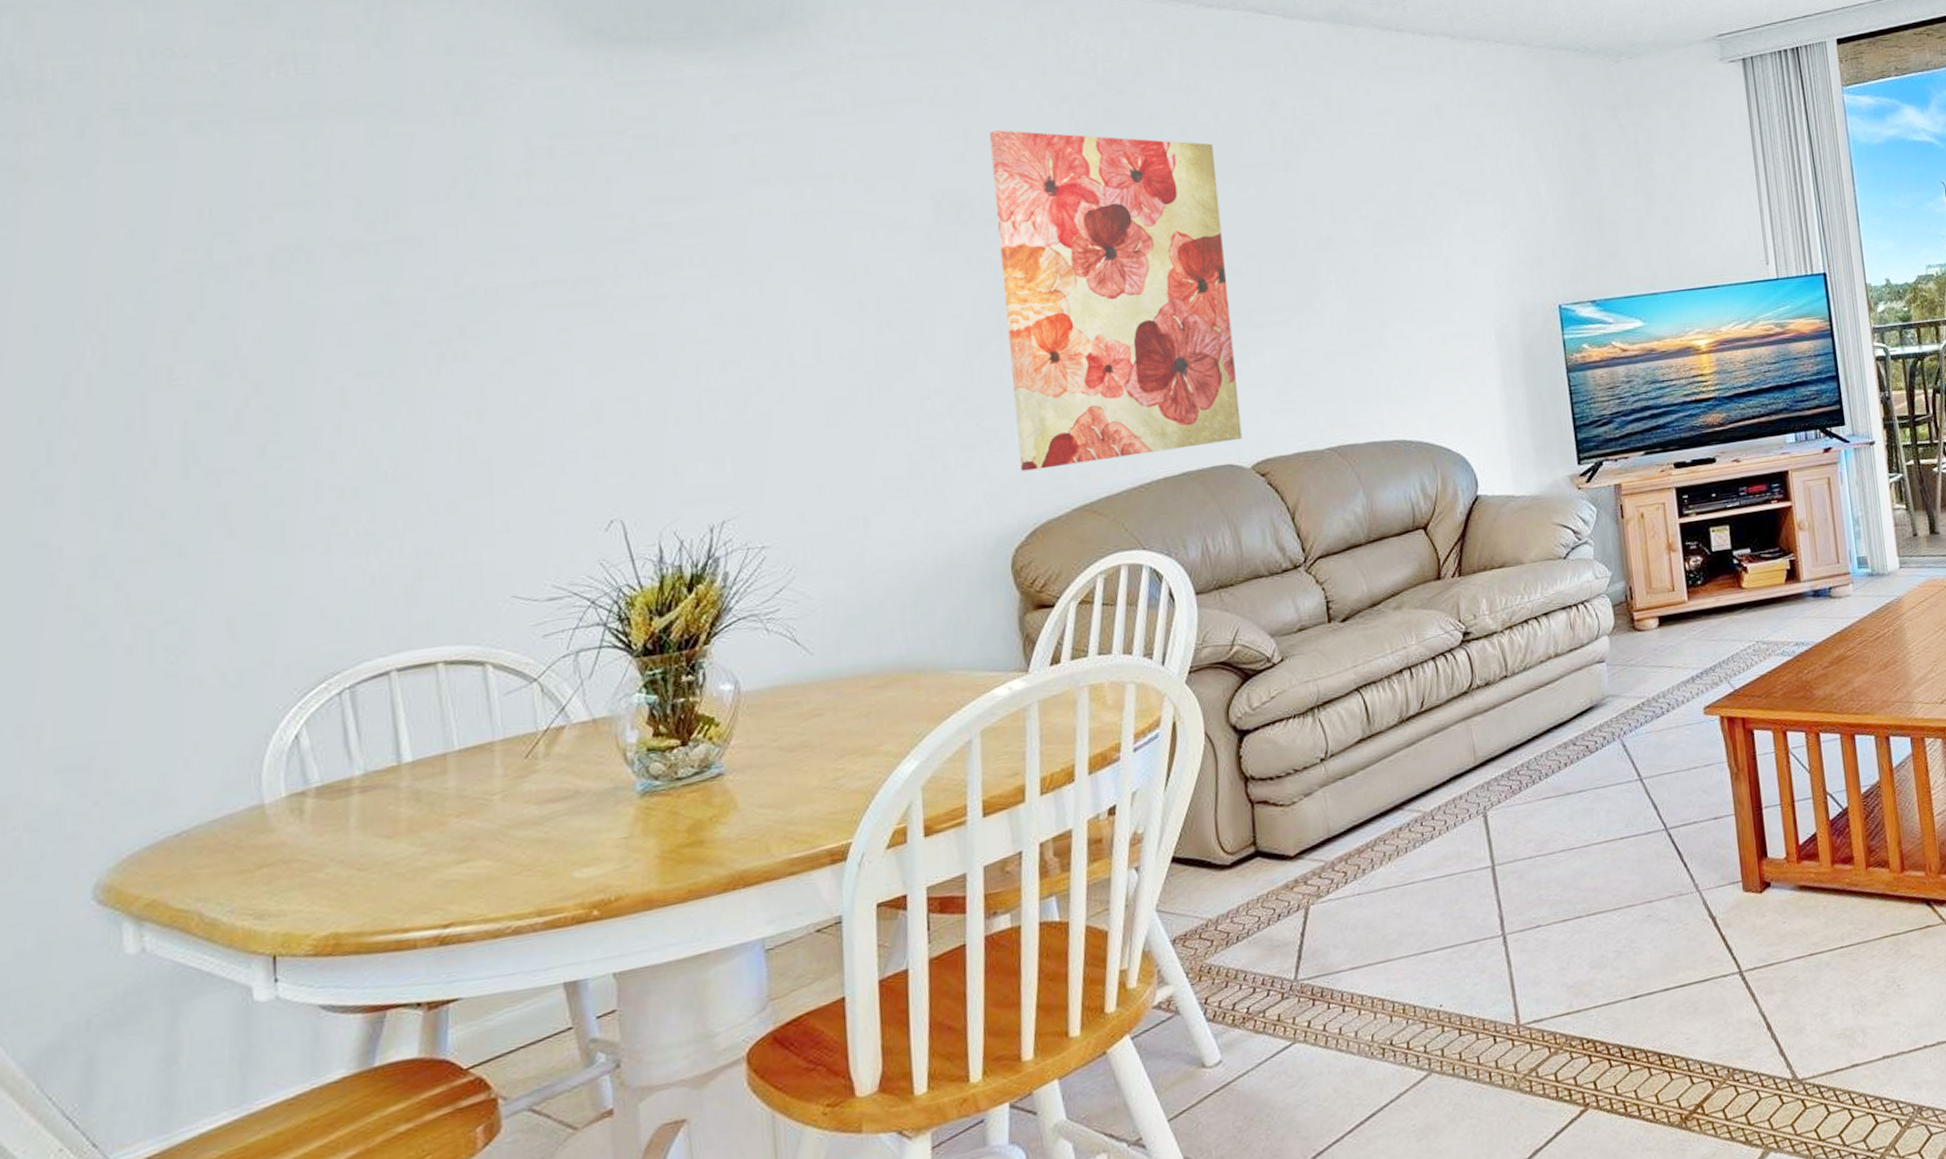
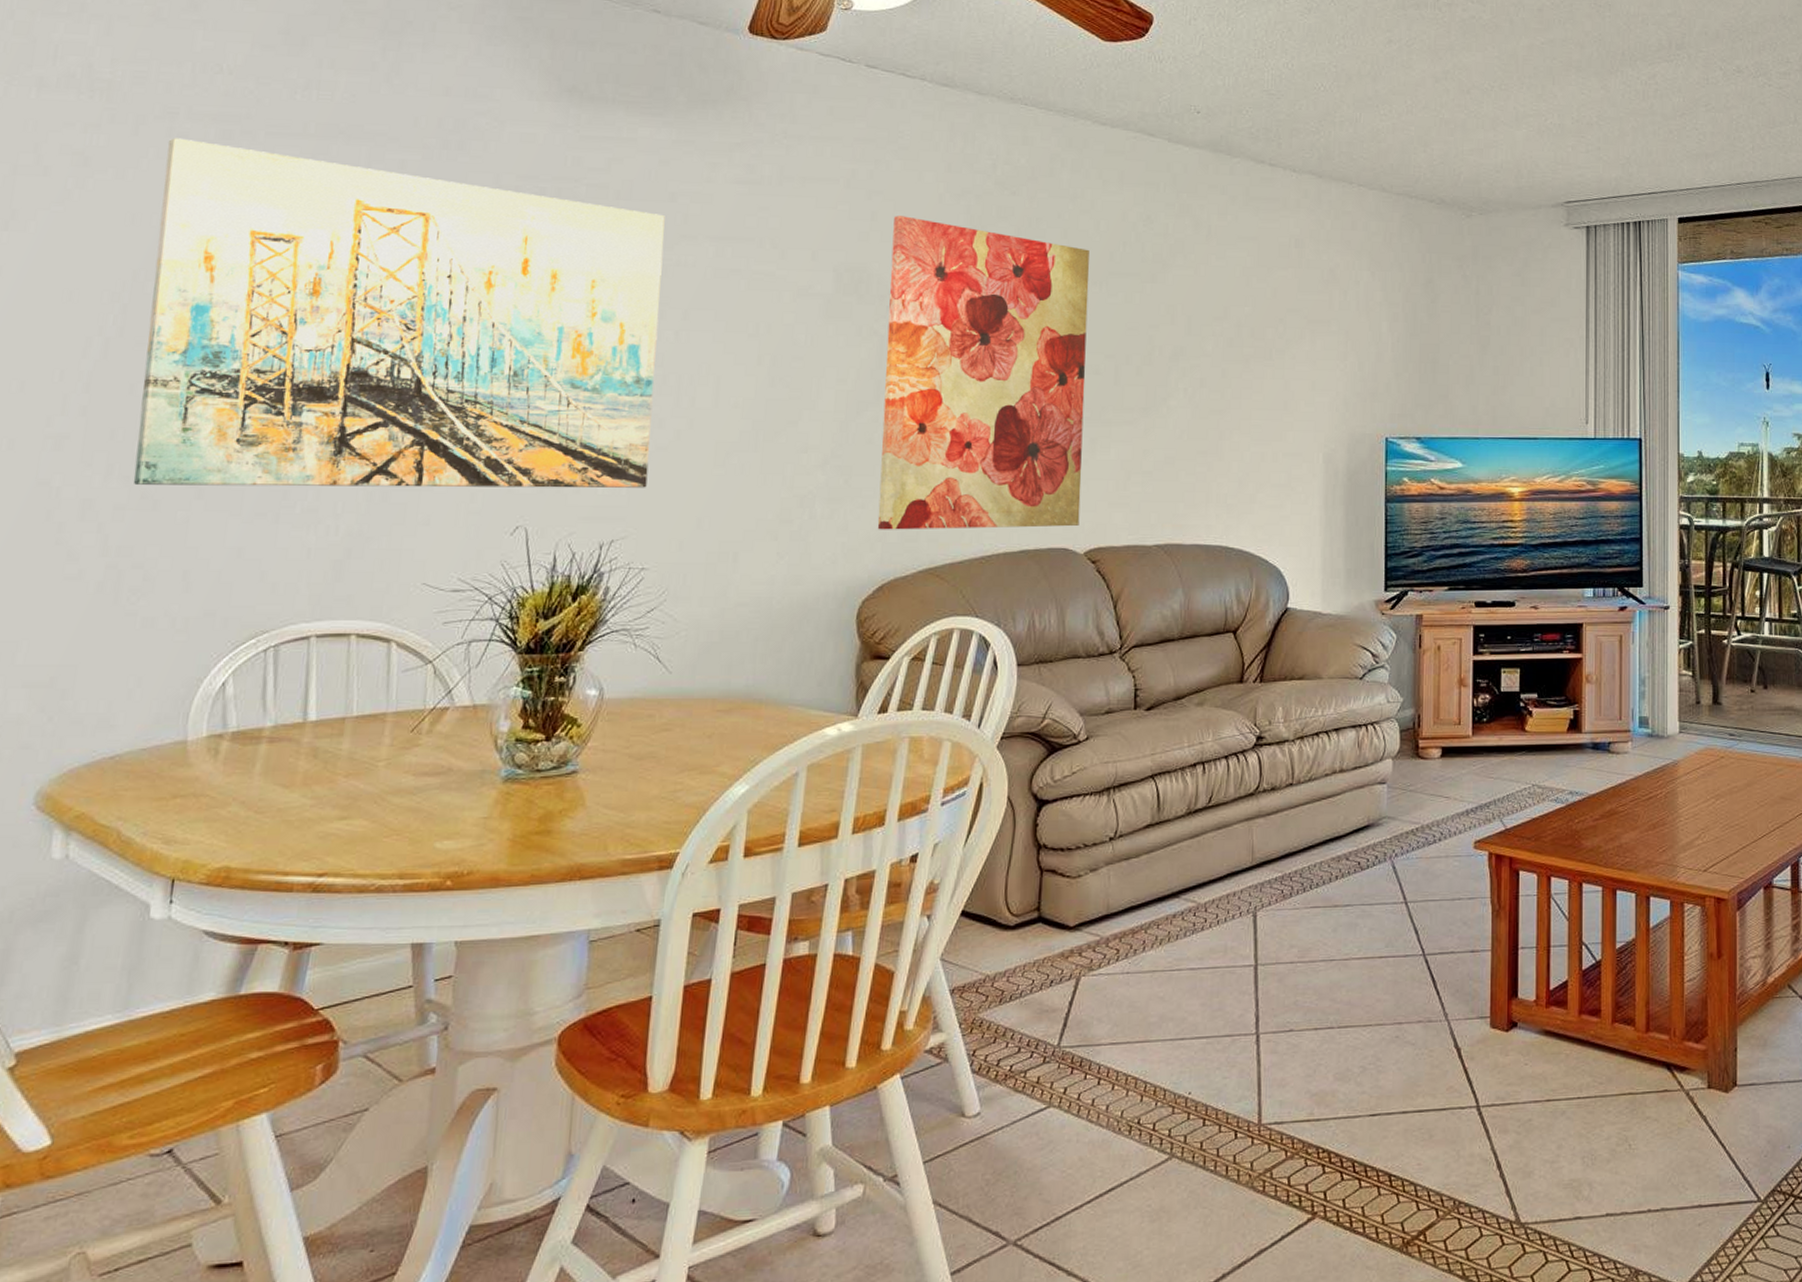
wall art: none [124,136,754,532] -> present [133,138,665,488]

